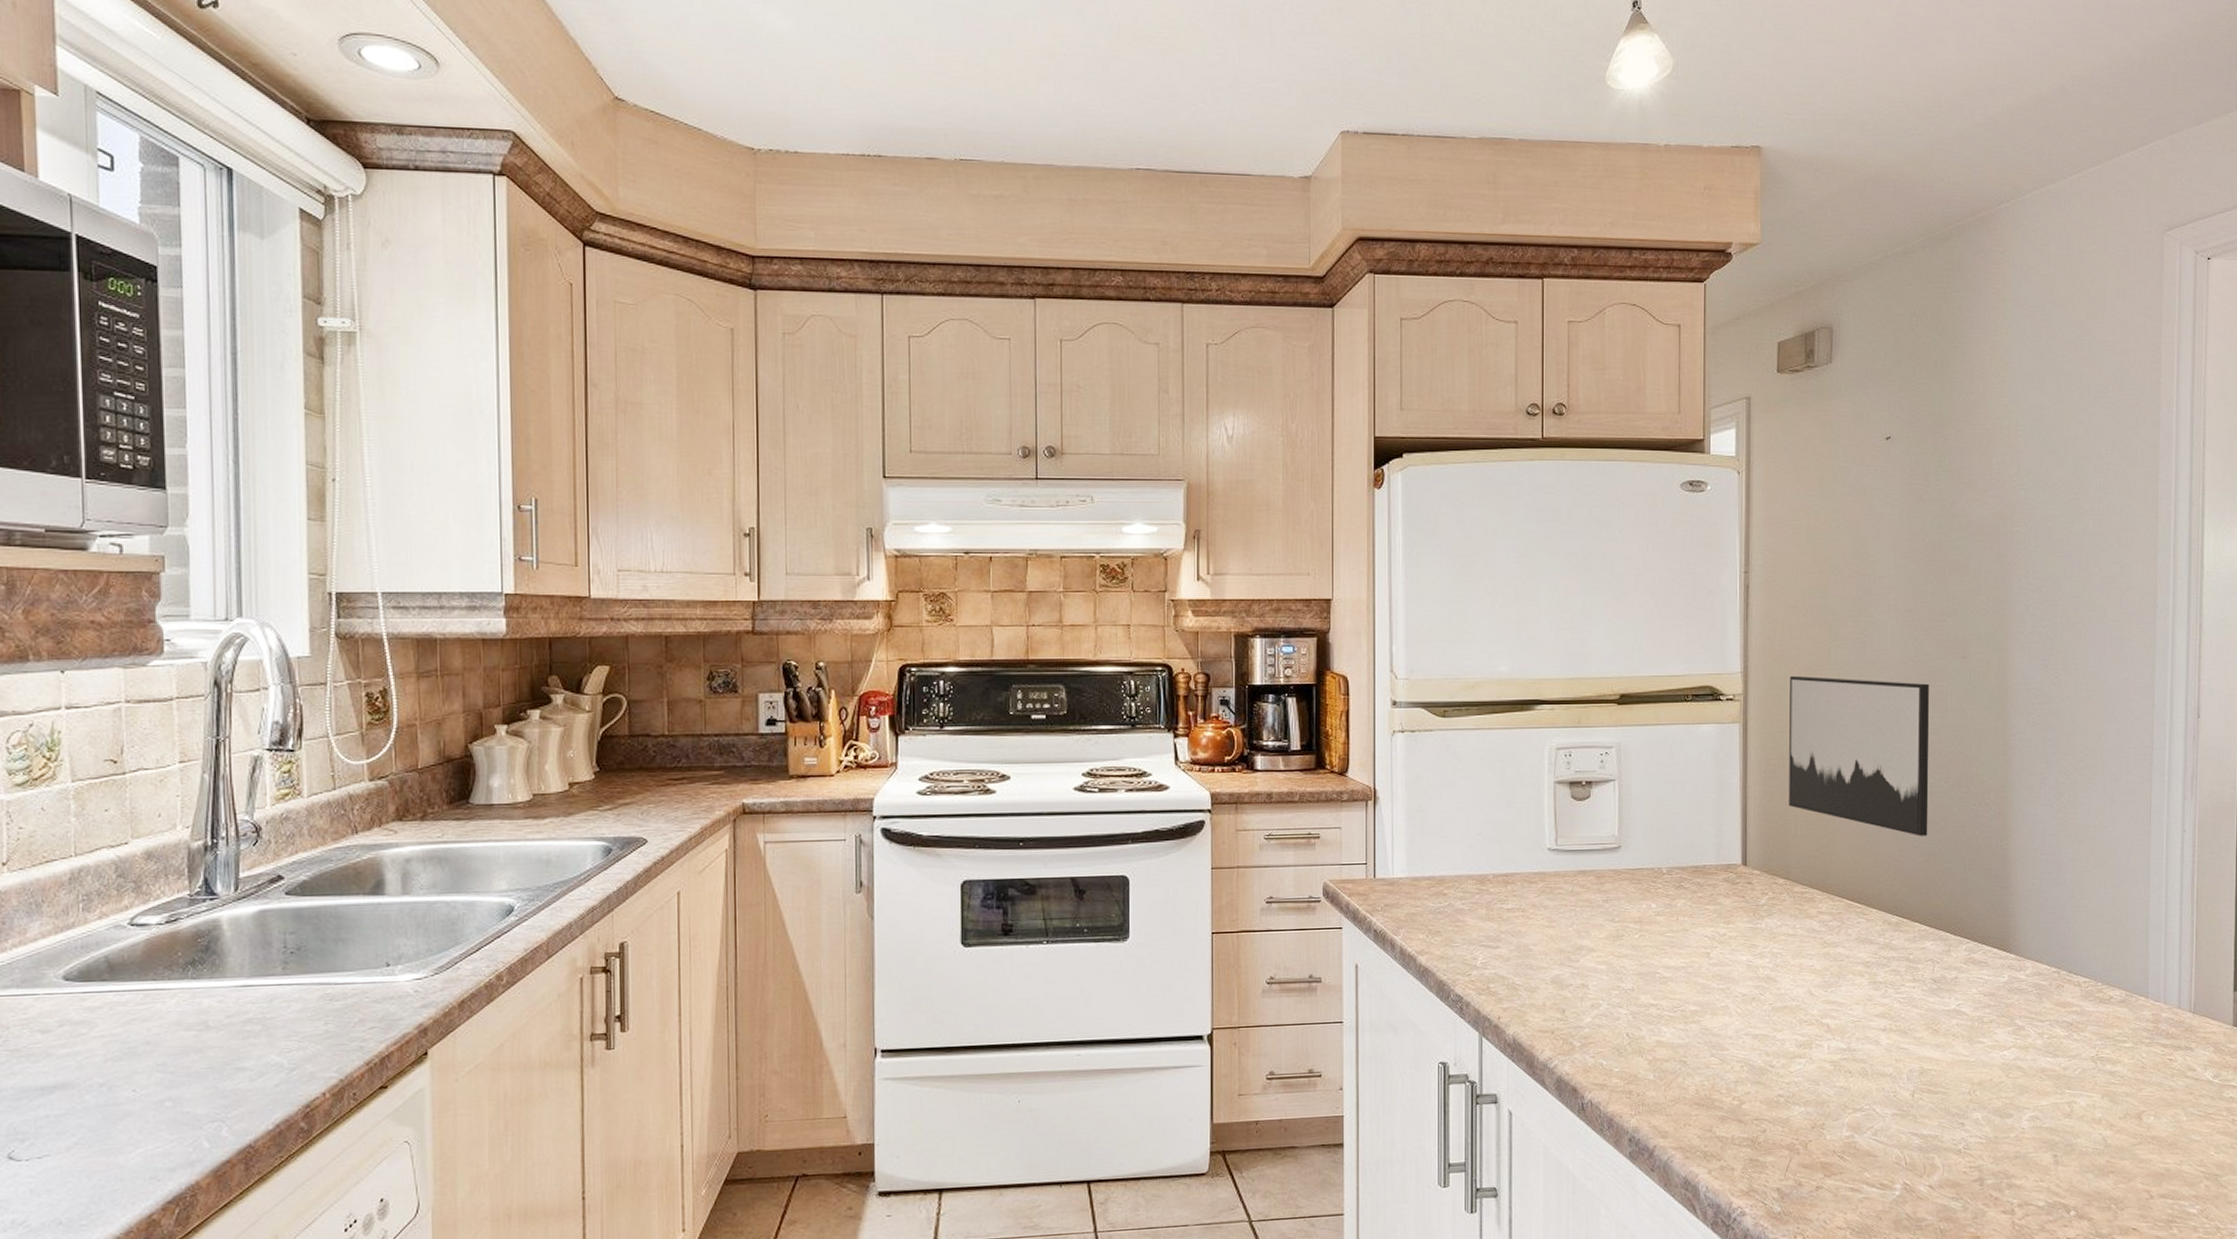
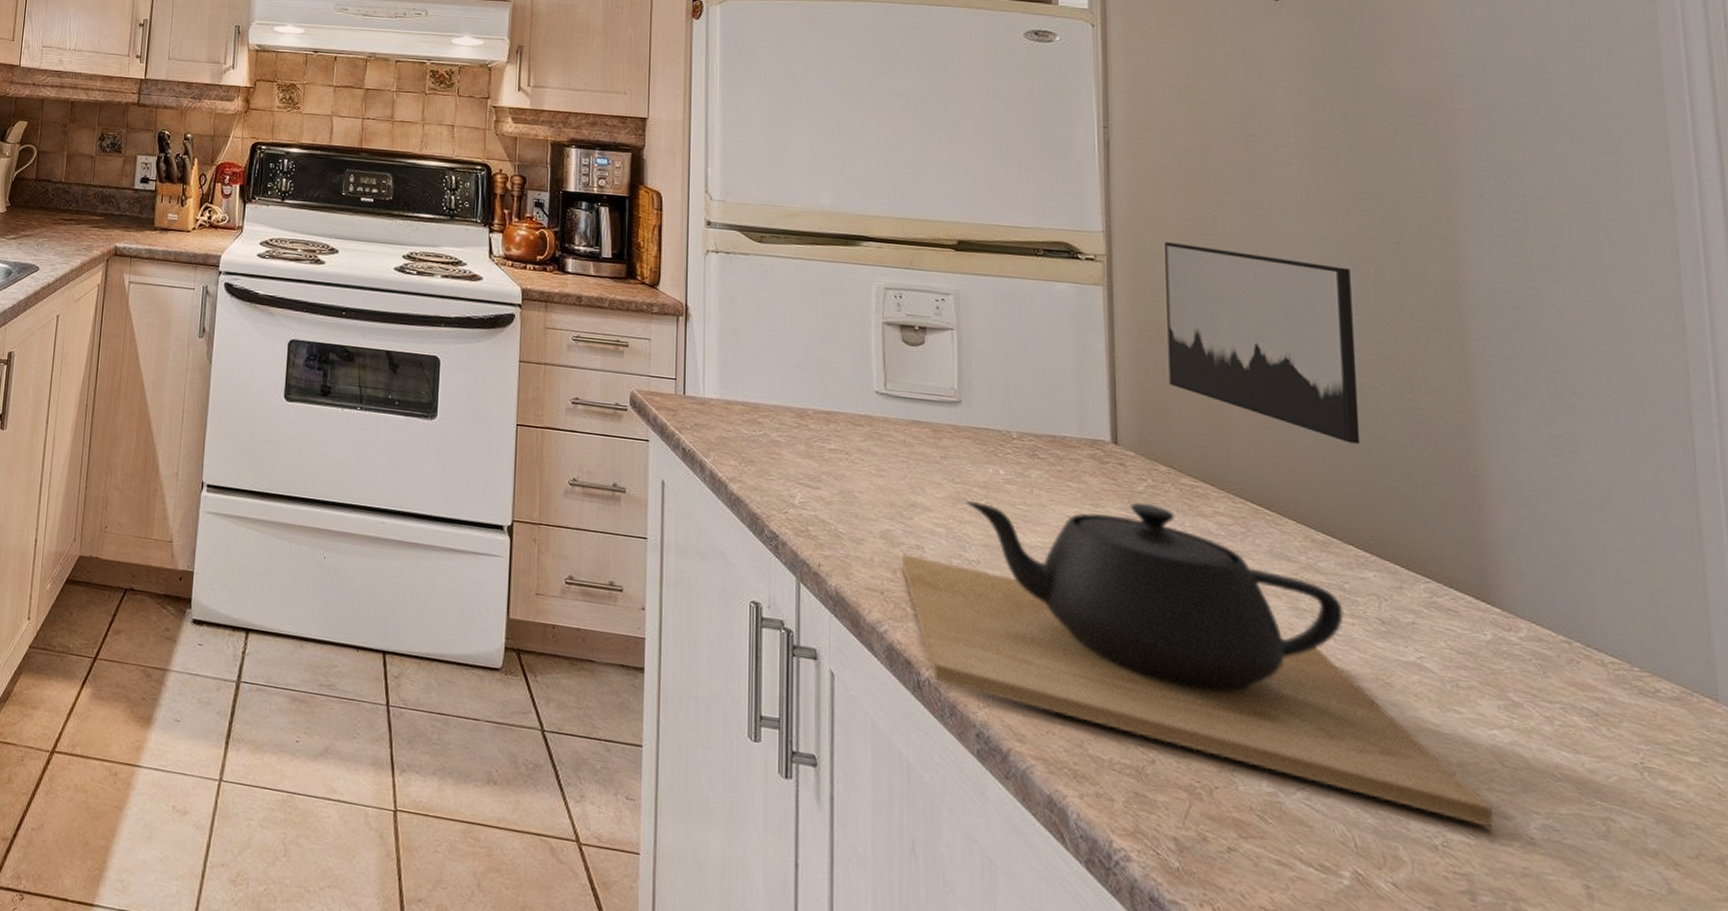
teapot: none [1569,913,1999,1128] -> present [901,501,1495,829]

